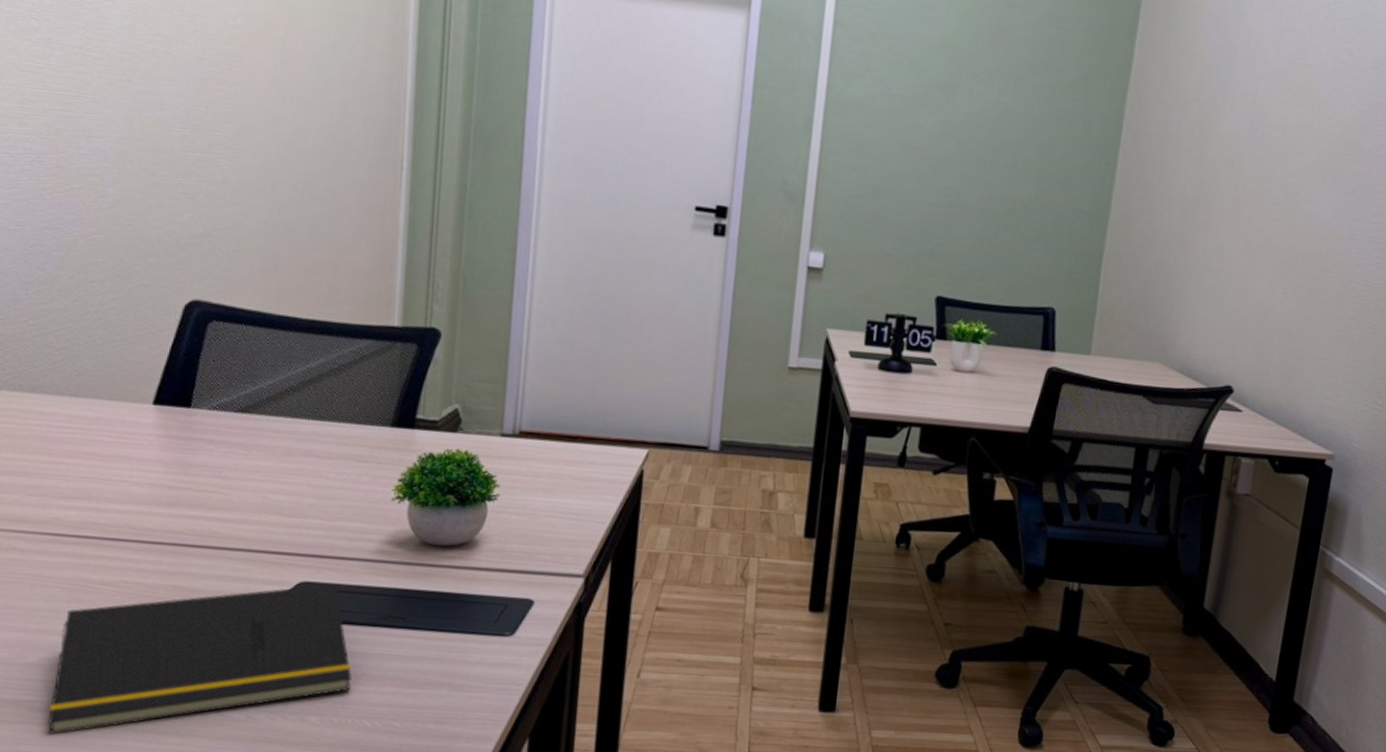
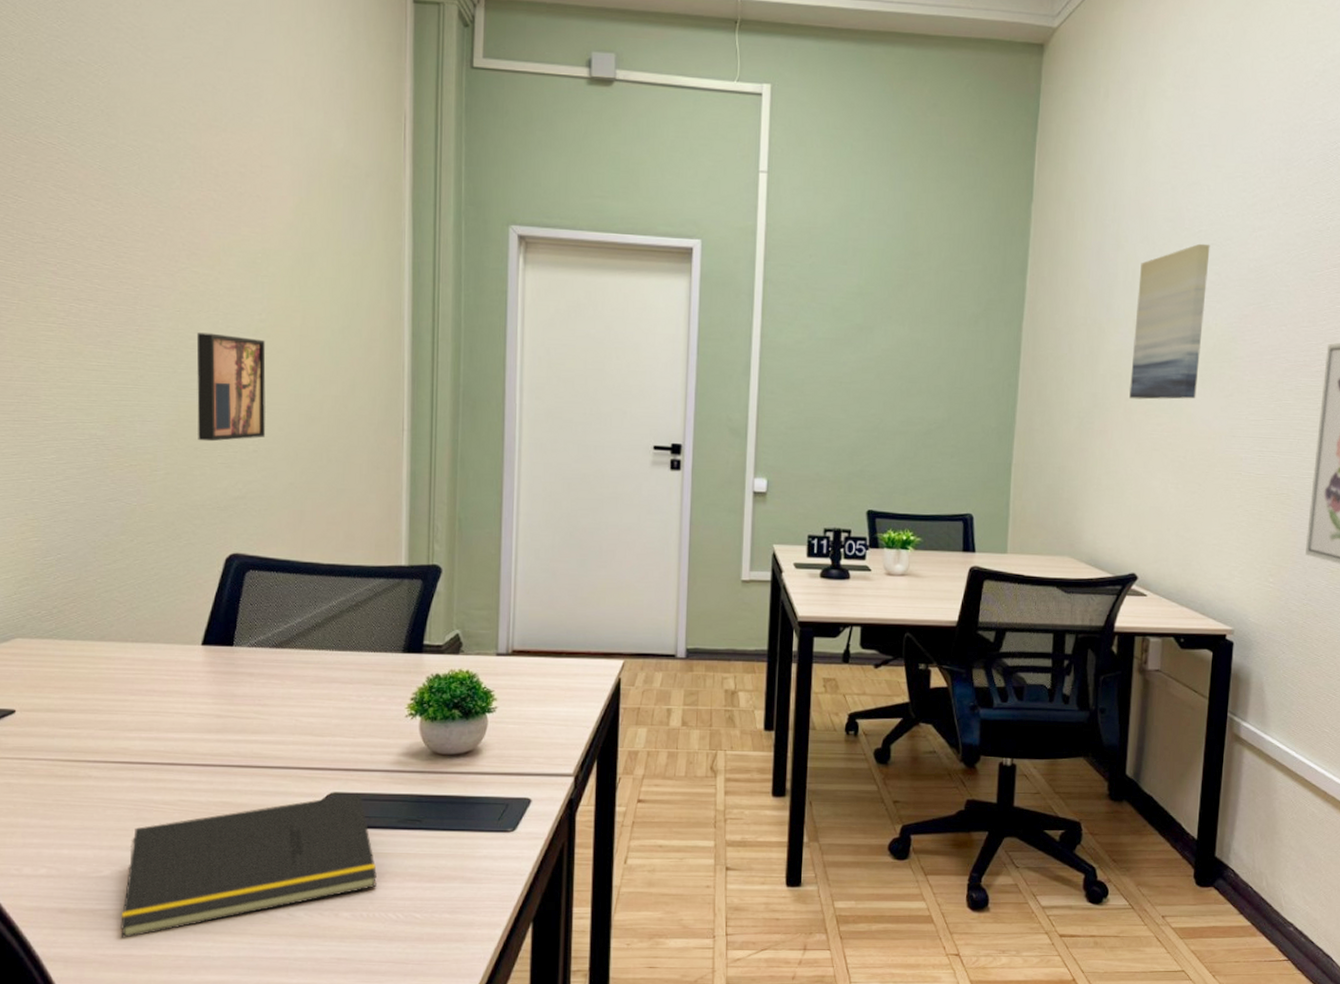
wall art: none [155,36,240,167] -> present [196,333,266,442]
wall art: none [1240,16,1345,194] -> present [1129,243,1210,400]

